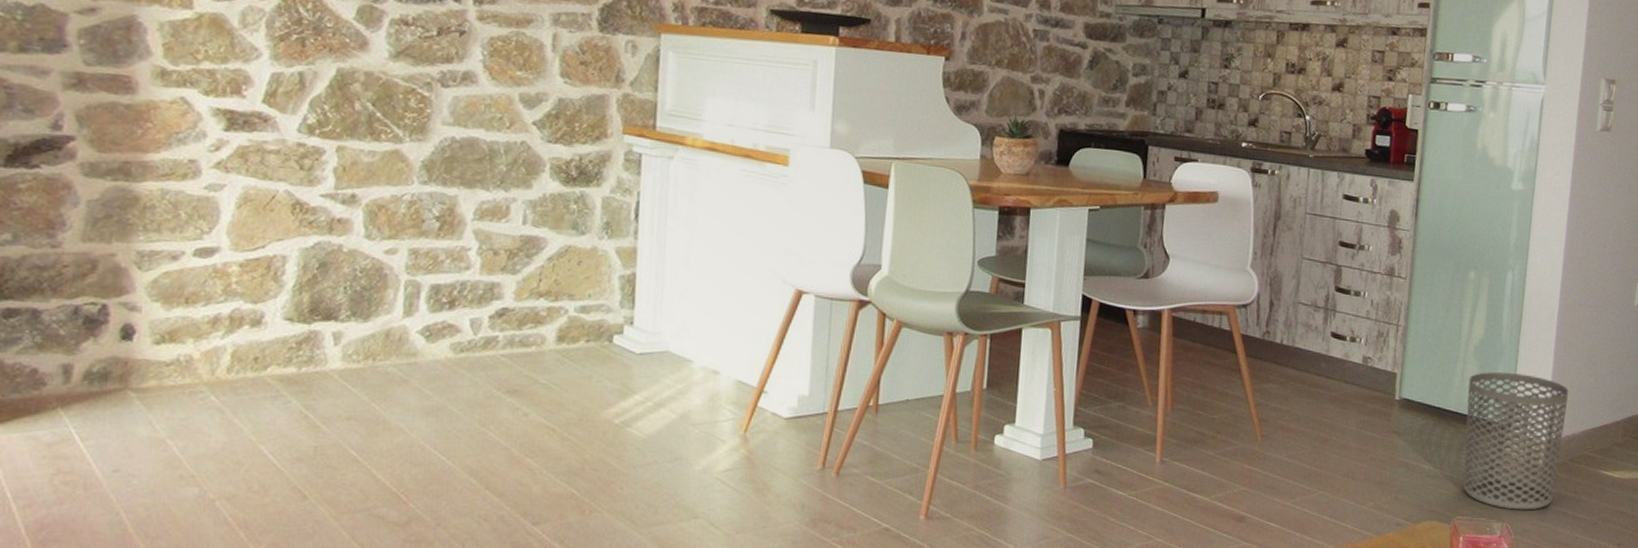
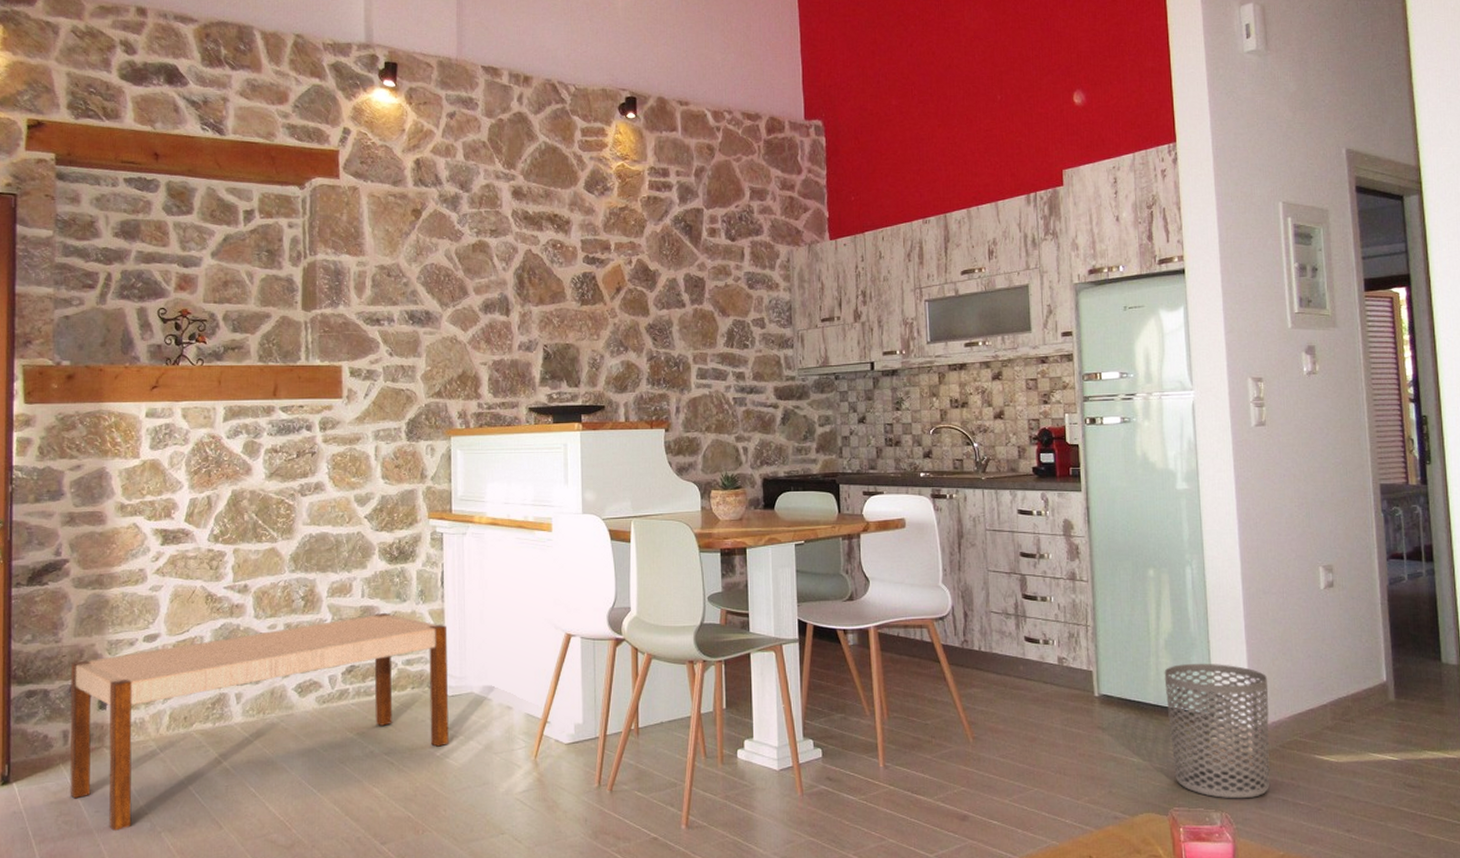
bench: none [73,245,640,496] -> present [70,612,449,831]

